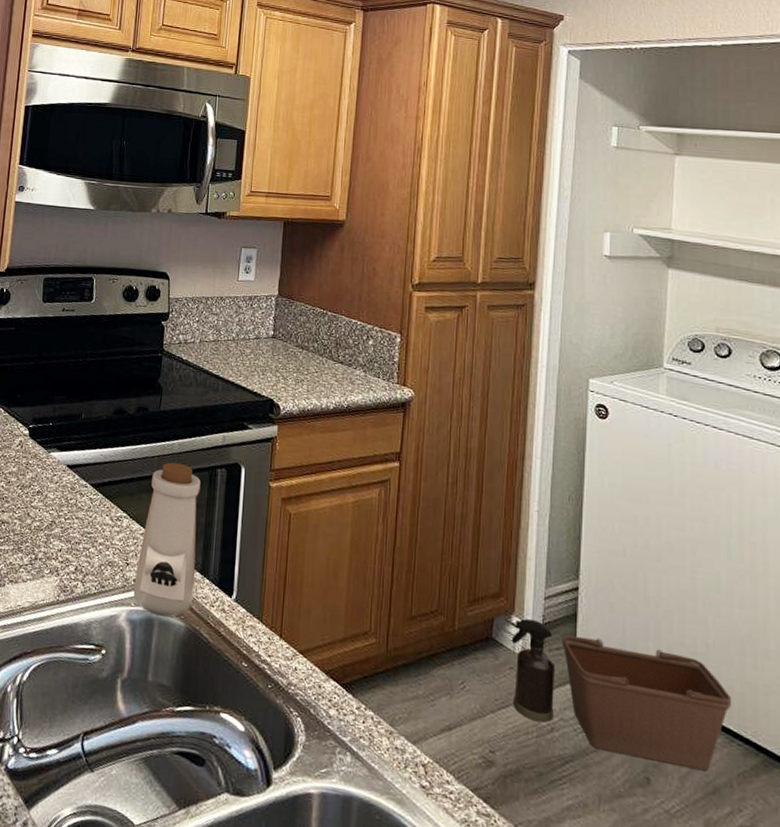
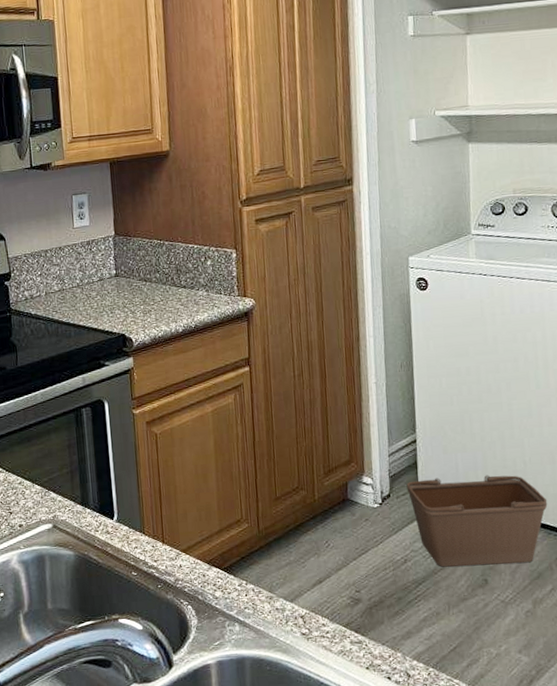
bottle: present [133,462,201,618] -> none [19,411,79,551]
spray bottle: present [511,618,556,723] -> none [364,475,406,558]

